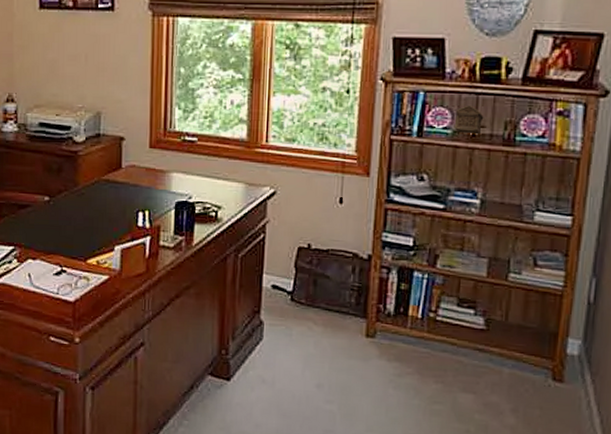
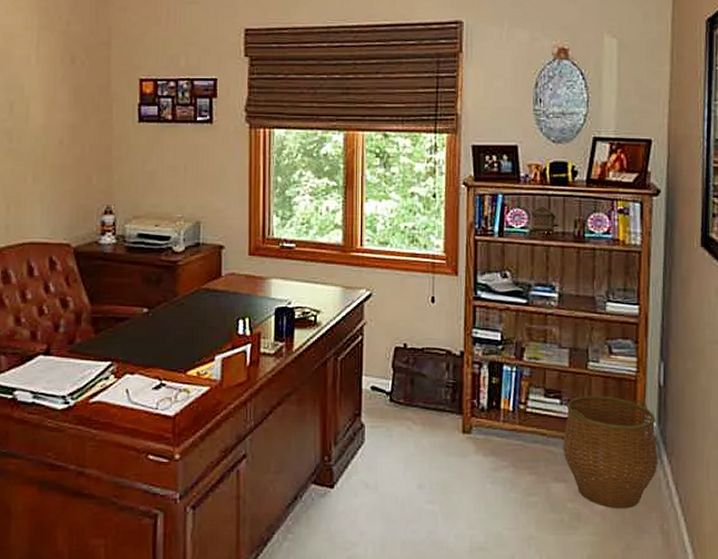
basket: none [473,308,582,425] -> present [562,396,659,509]

